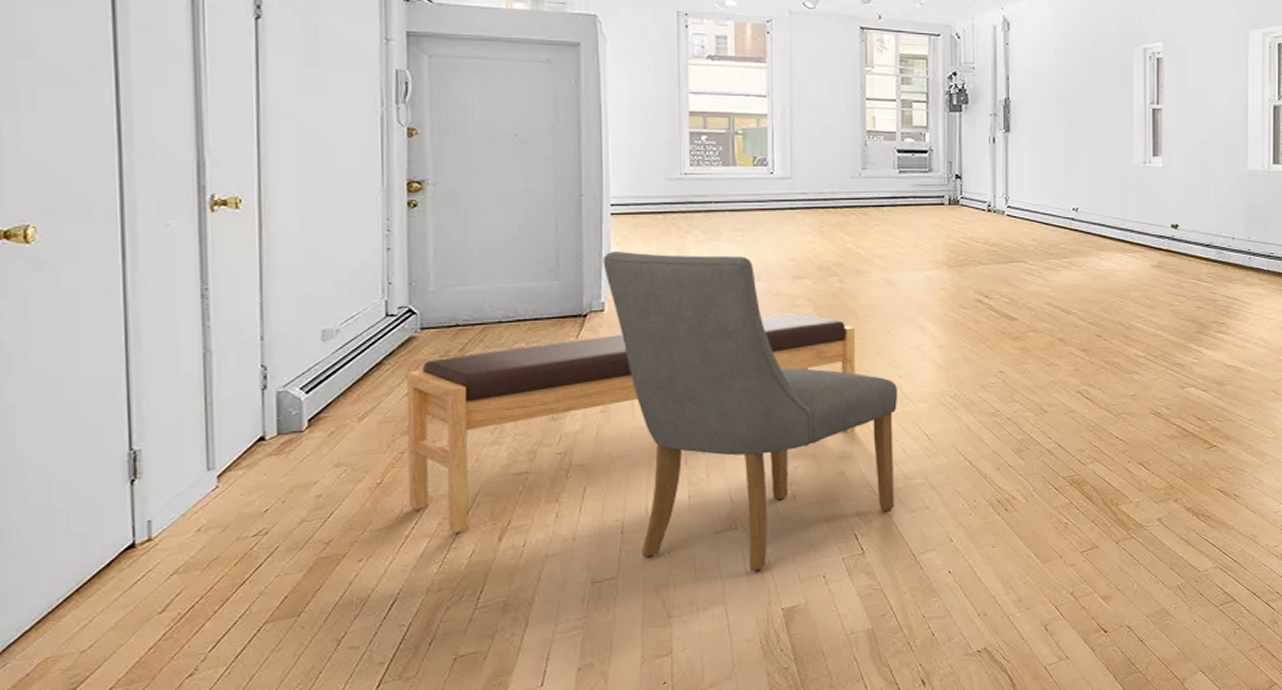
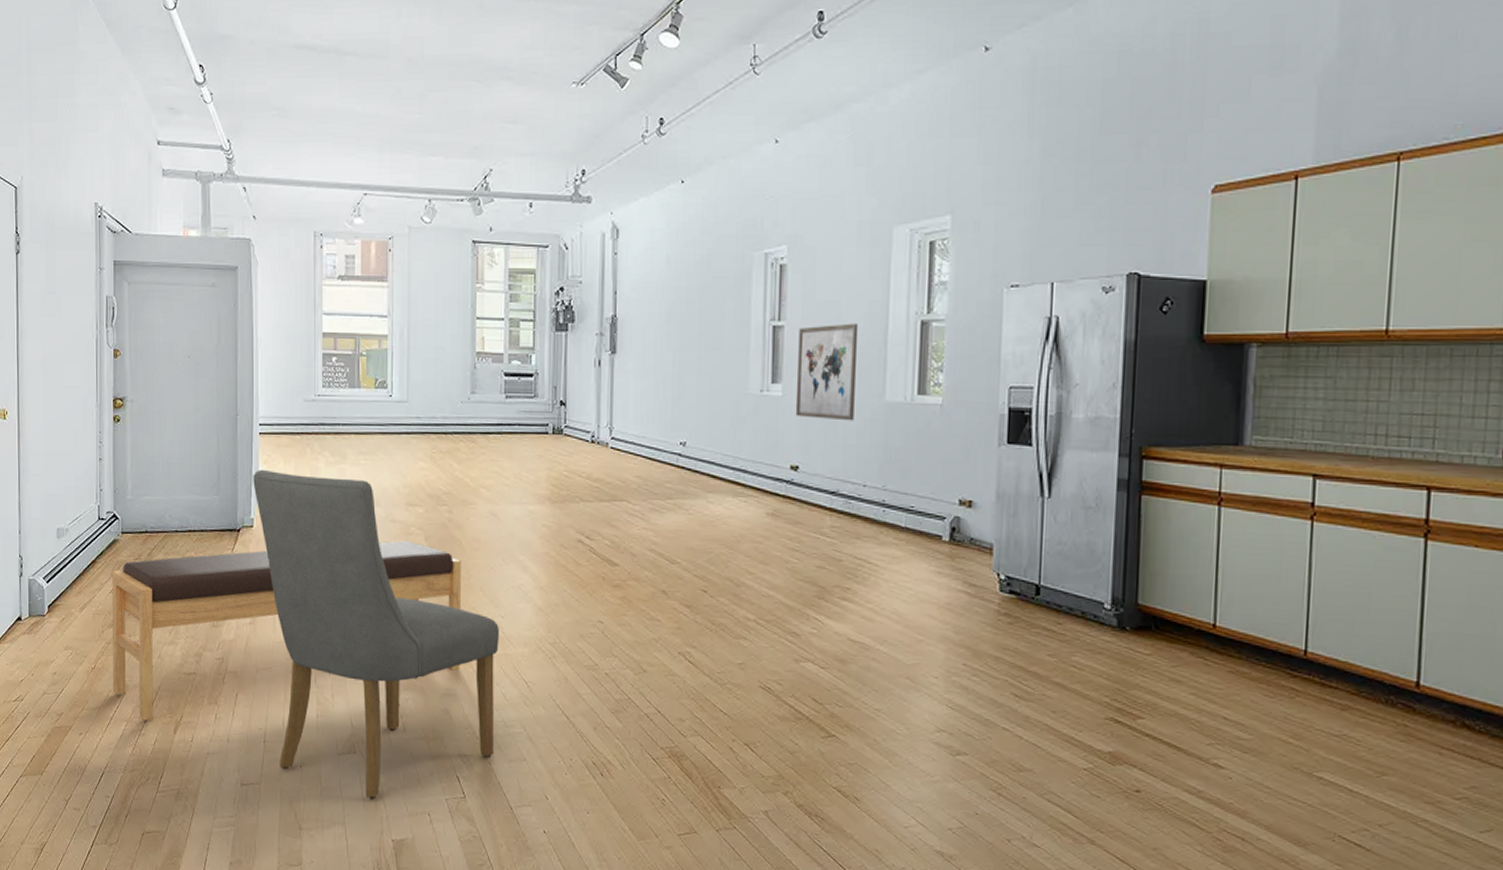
wall art: none [1174,107,1224,186] -> present [795,323,859,421]

